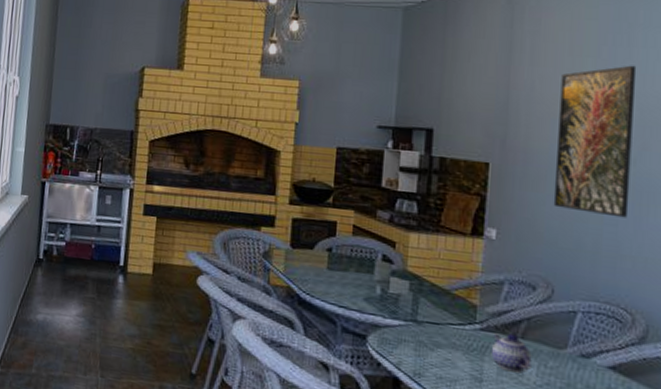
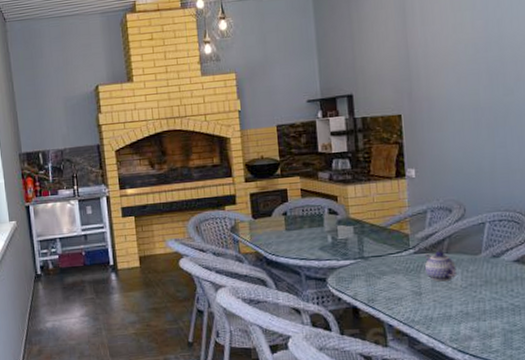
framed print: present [553,65,637,218] -> none [448,11,513,141]

